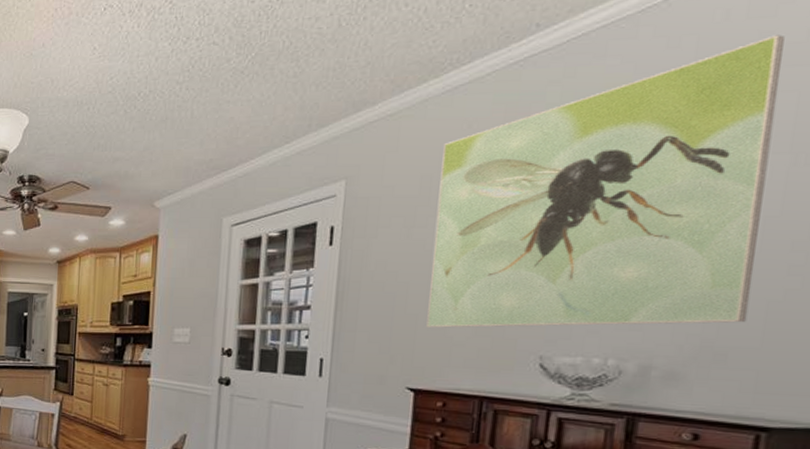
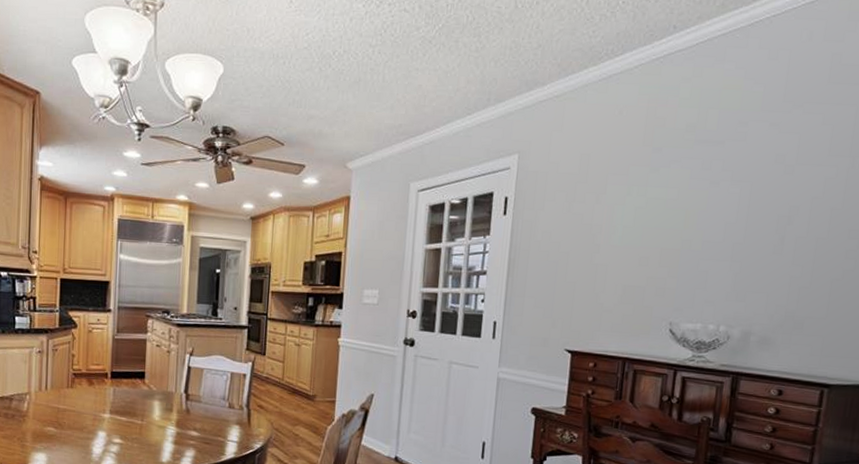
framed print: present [426,35,785,328] -> none [582,57,849,297]

